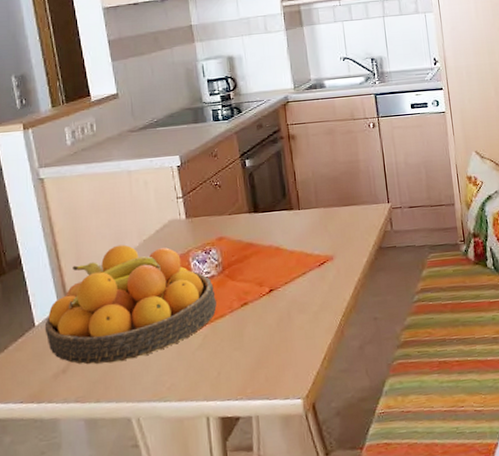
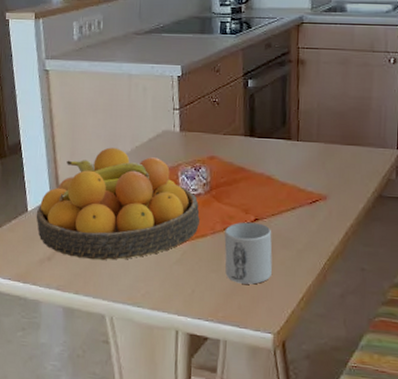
mug: none [242,293,293,356] -> present [224,222,273,285]

